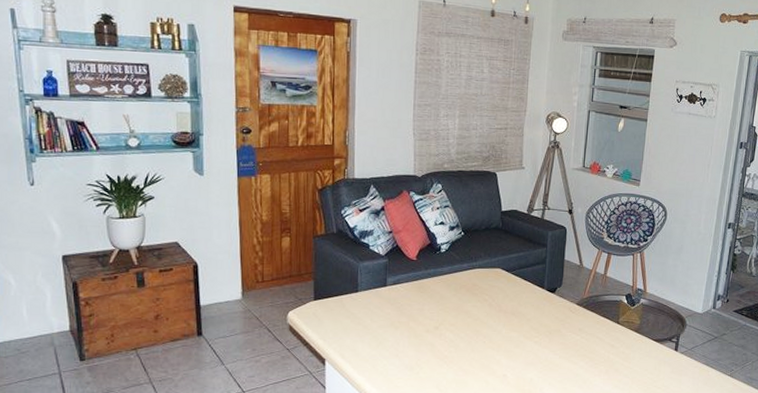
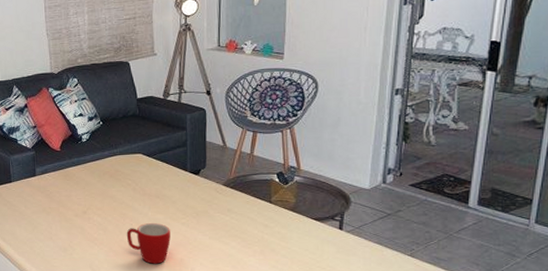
mug: none [478,341,523,384] -> present [126,223,171,264]

